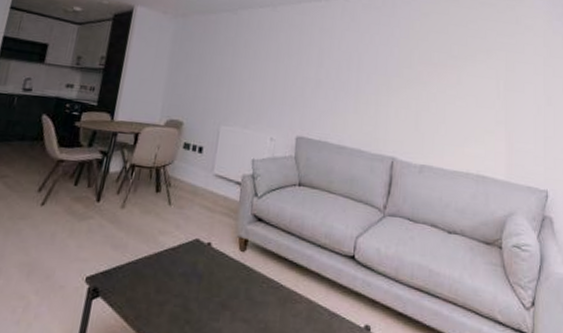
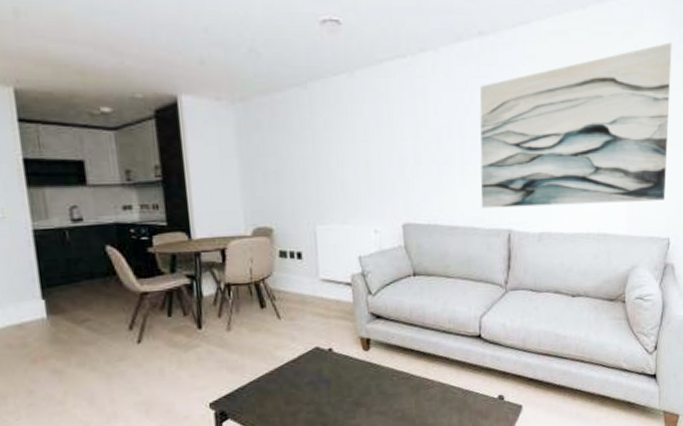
wall art: none [369,18,550,154] -> present [479,42,672,209]

